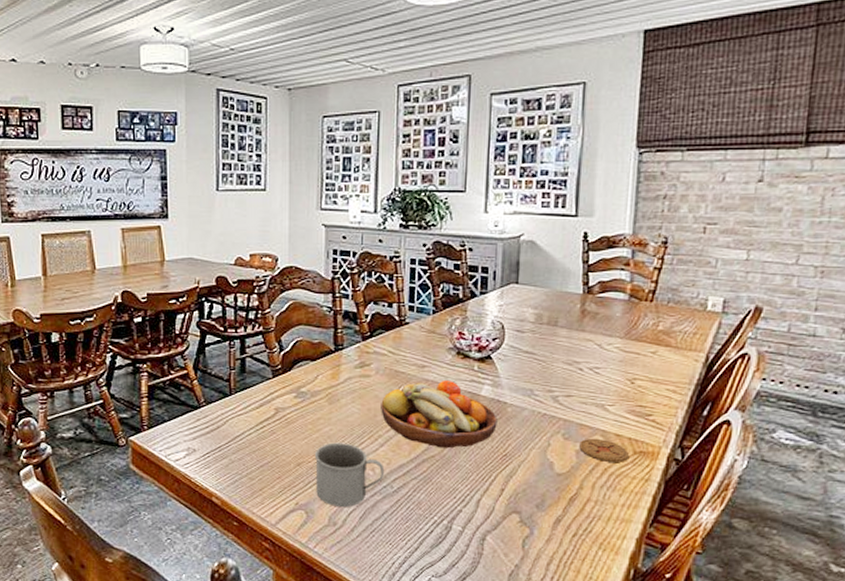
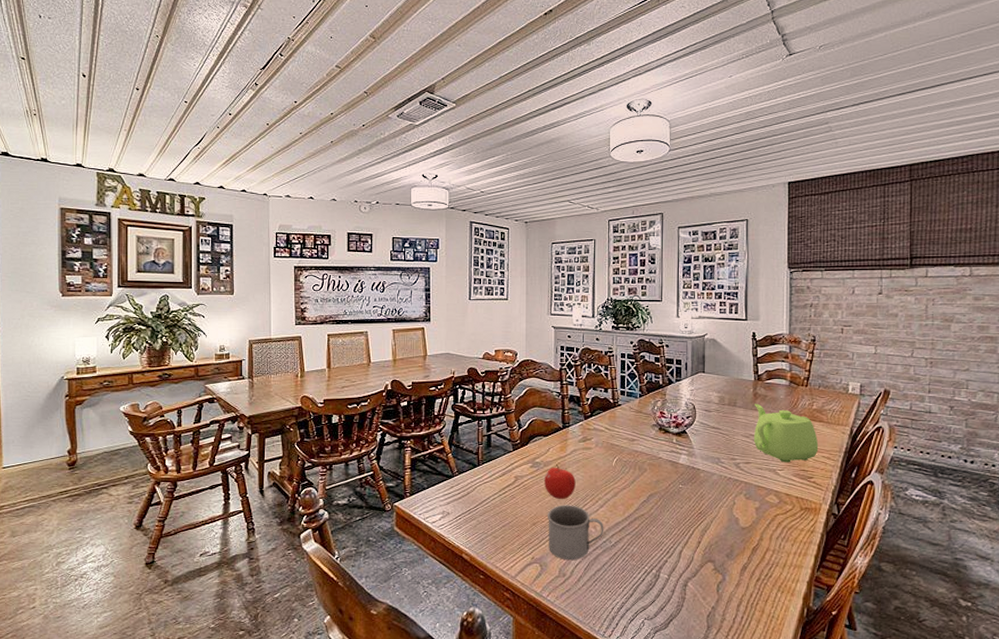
fruit: none [312,395,350,437] -> present [544,464,576,500]
fruit bowl: present [381,379,498,449] -> none [600,451,693,508]
teapot: none [577,322,663,397] -> present [753,403,819,463]
coaster: present [579,439,630,462] -> none [758,498,798,517]

